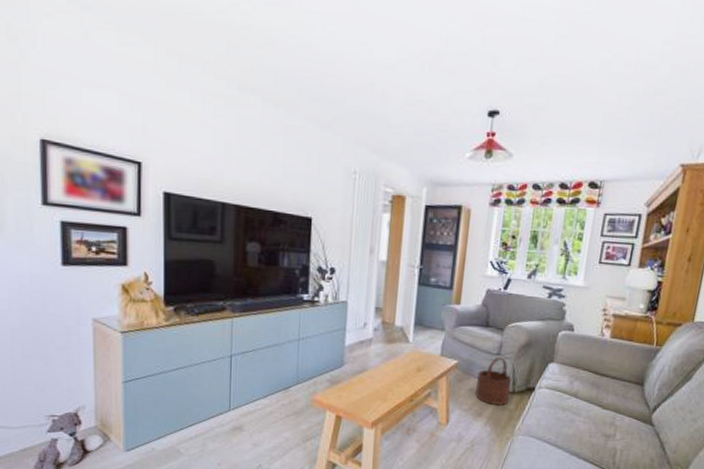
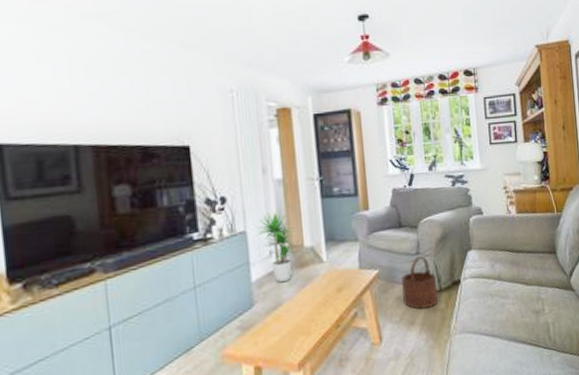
potted plant: none [355,288,390,351] -> present [255,211,297,282]

